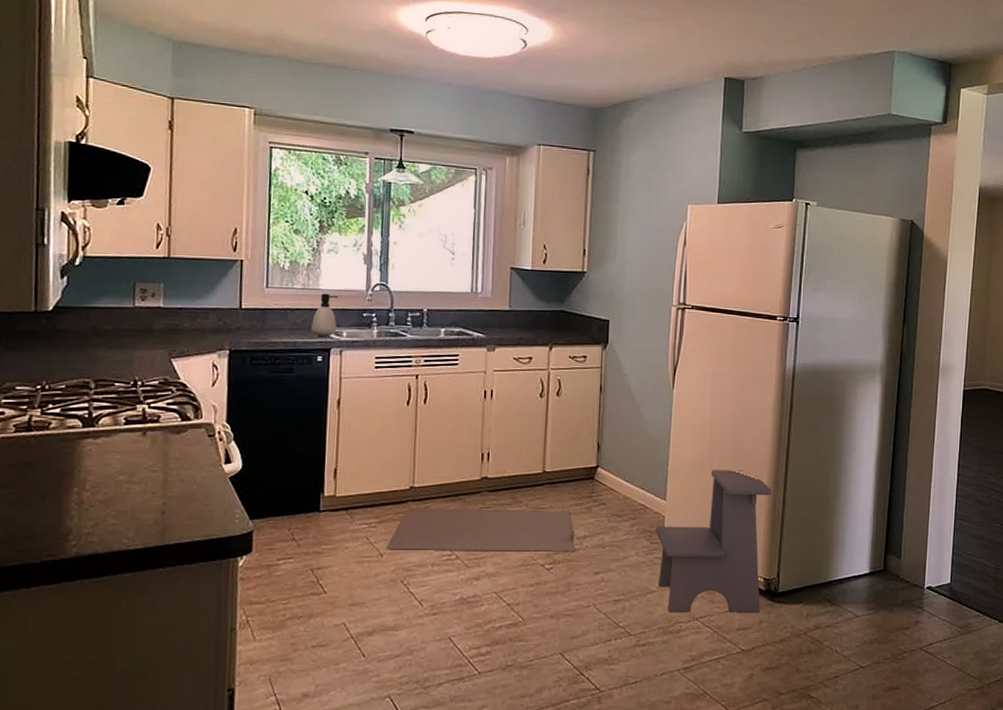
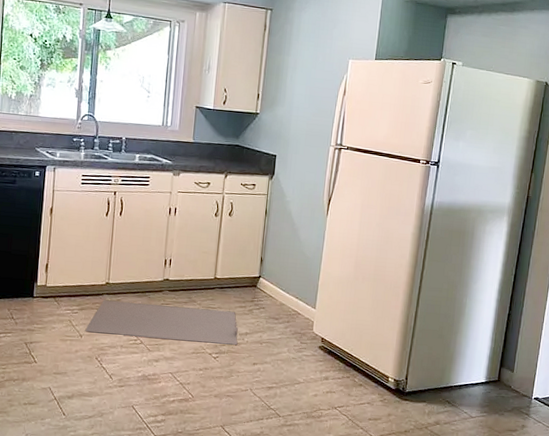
soap dispenser: present [311,293,339,338] -> none [31,120,54,157]
step stool: present [656,470,771,613] -> none [304,286,406,407]

